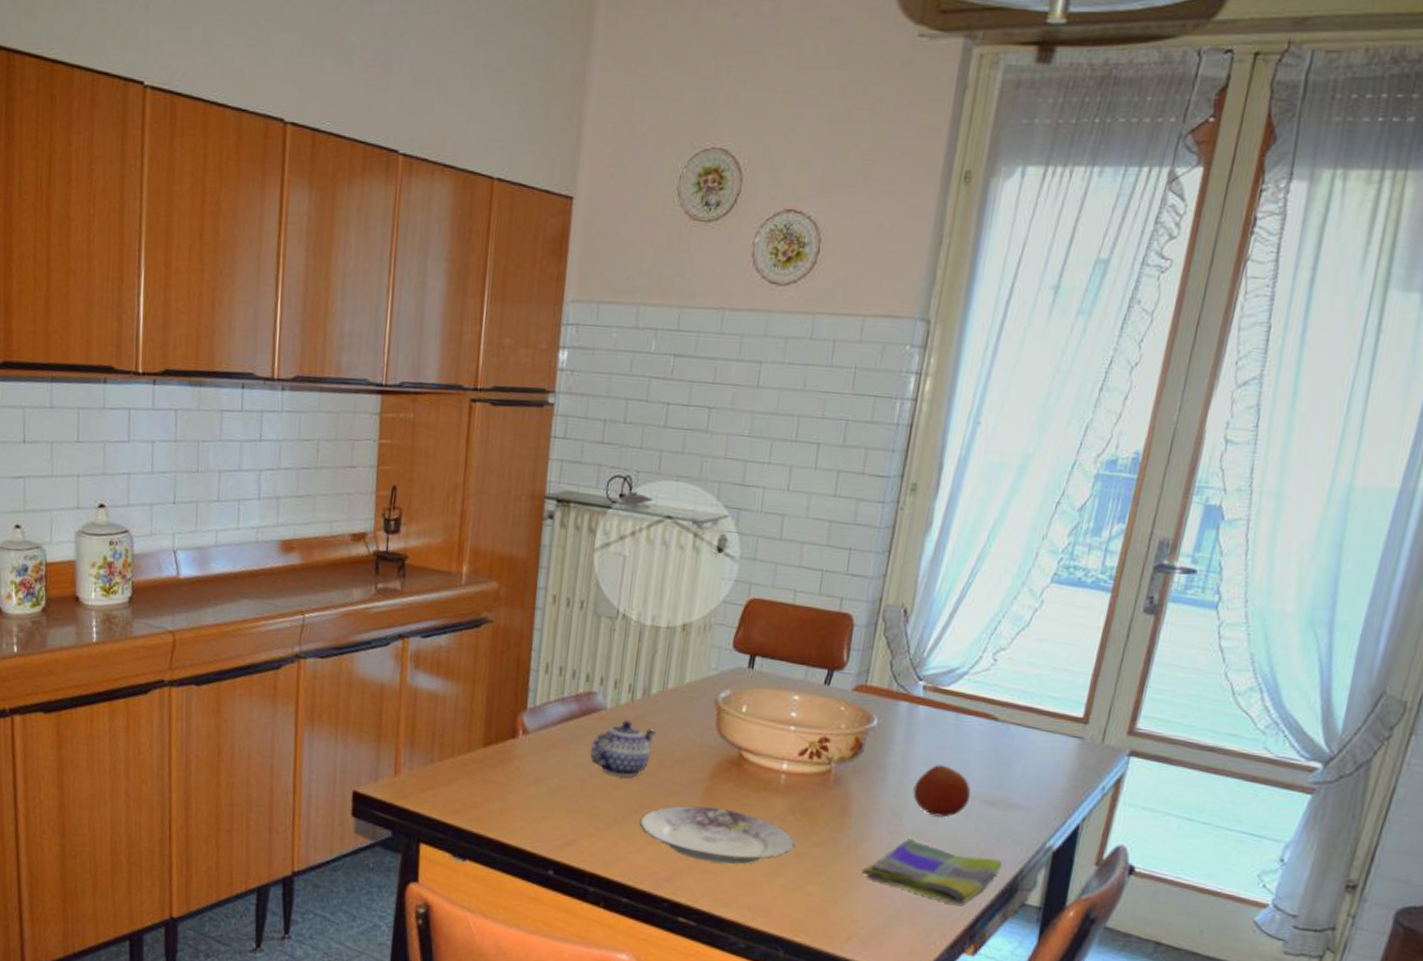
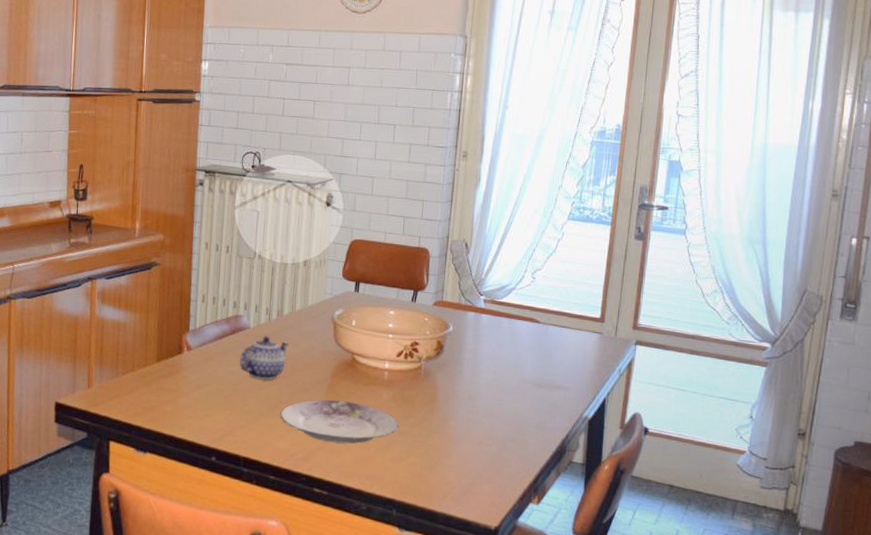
dish towel: present [861,838,1003,905] -> none [450,415,553,466]
fruit: present [913,764,971,817] -> none [483,358,525,398]

